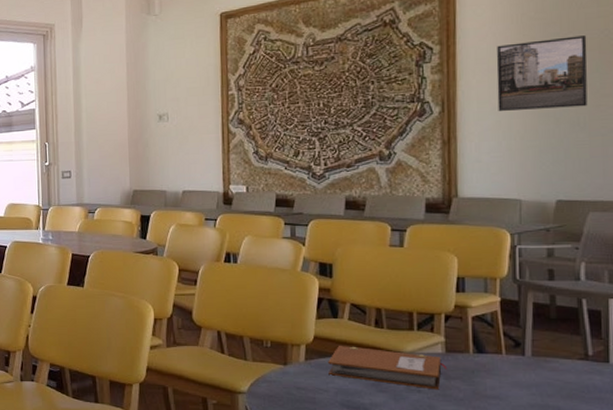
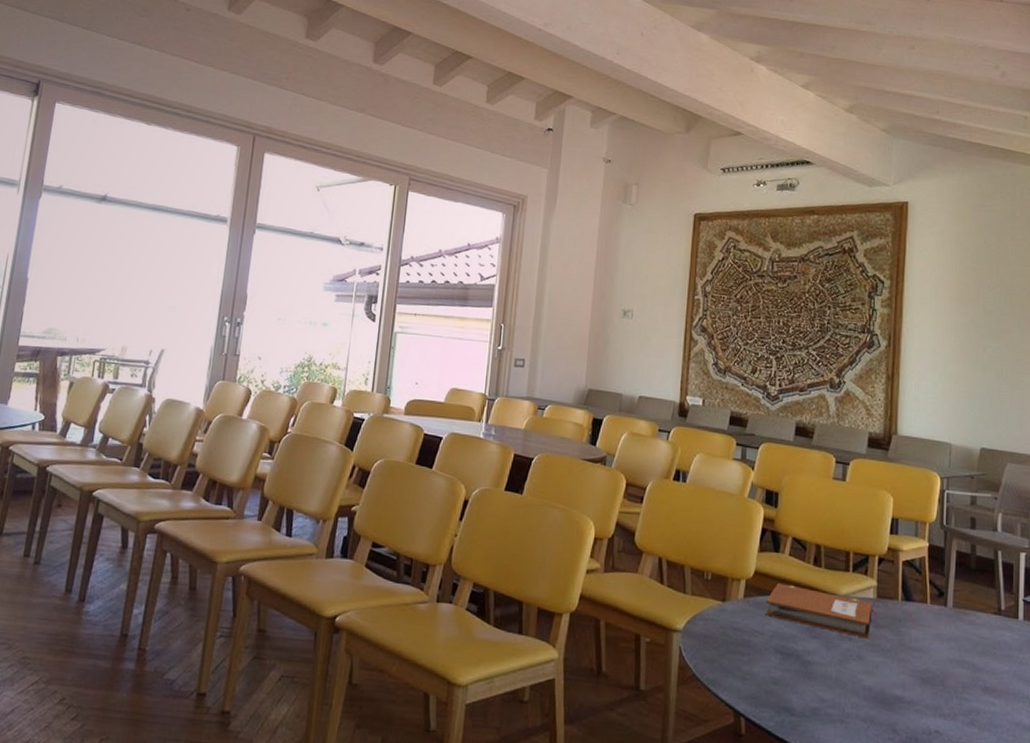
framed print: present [496,35,588,111] -> none [936,288,1011,359]

